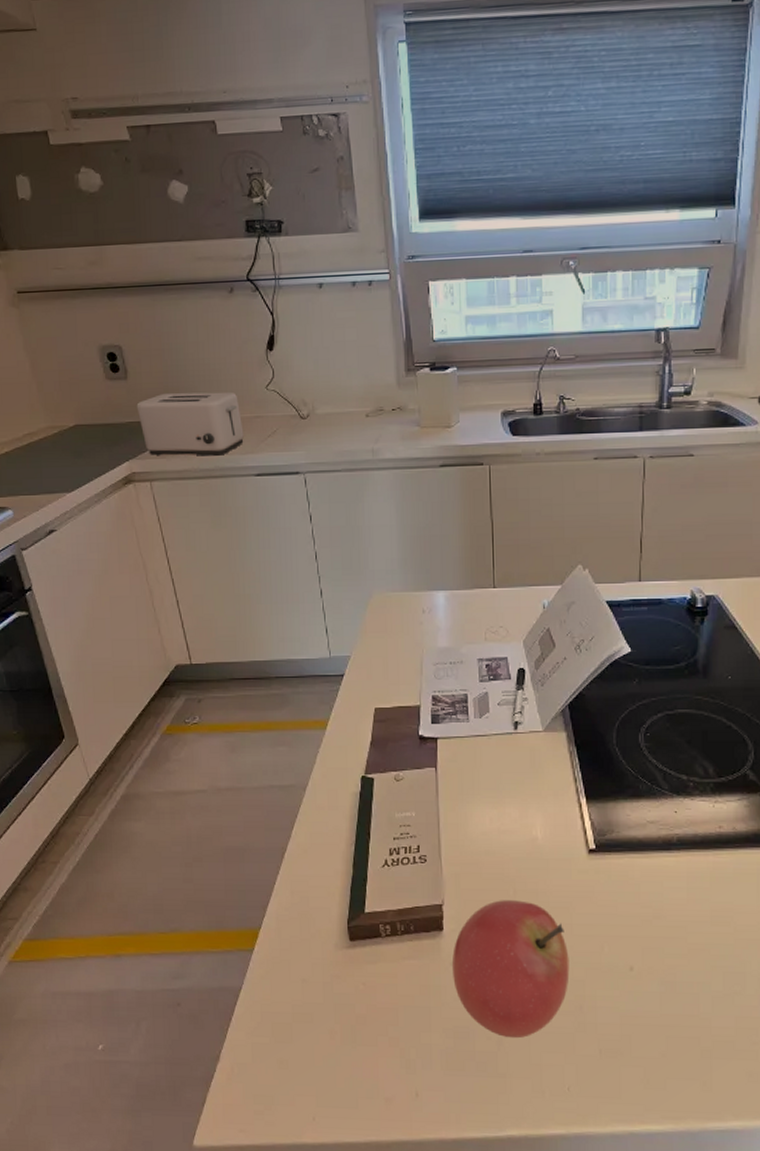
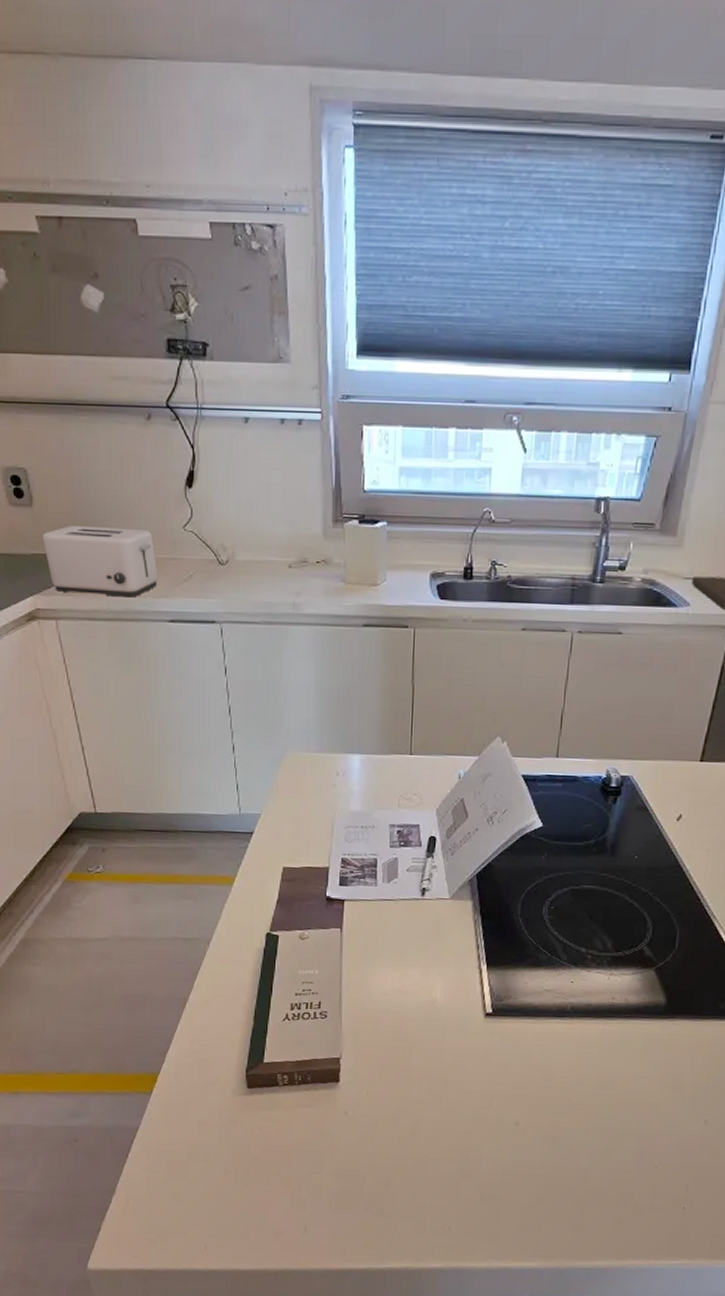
fruit: present [452,900,570,1039] -> none [346,1056,459,1183]

